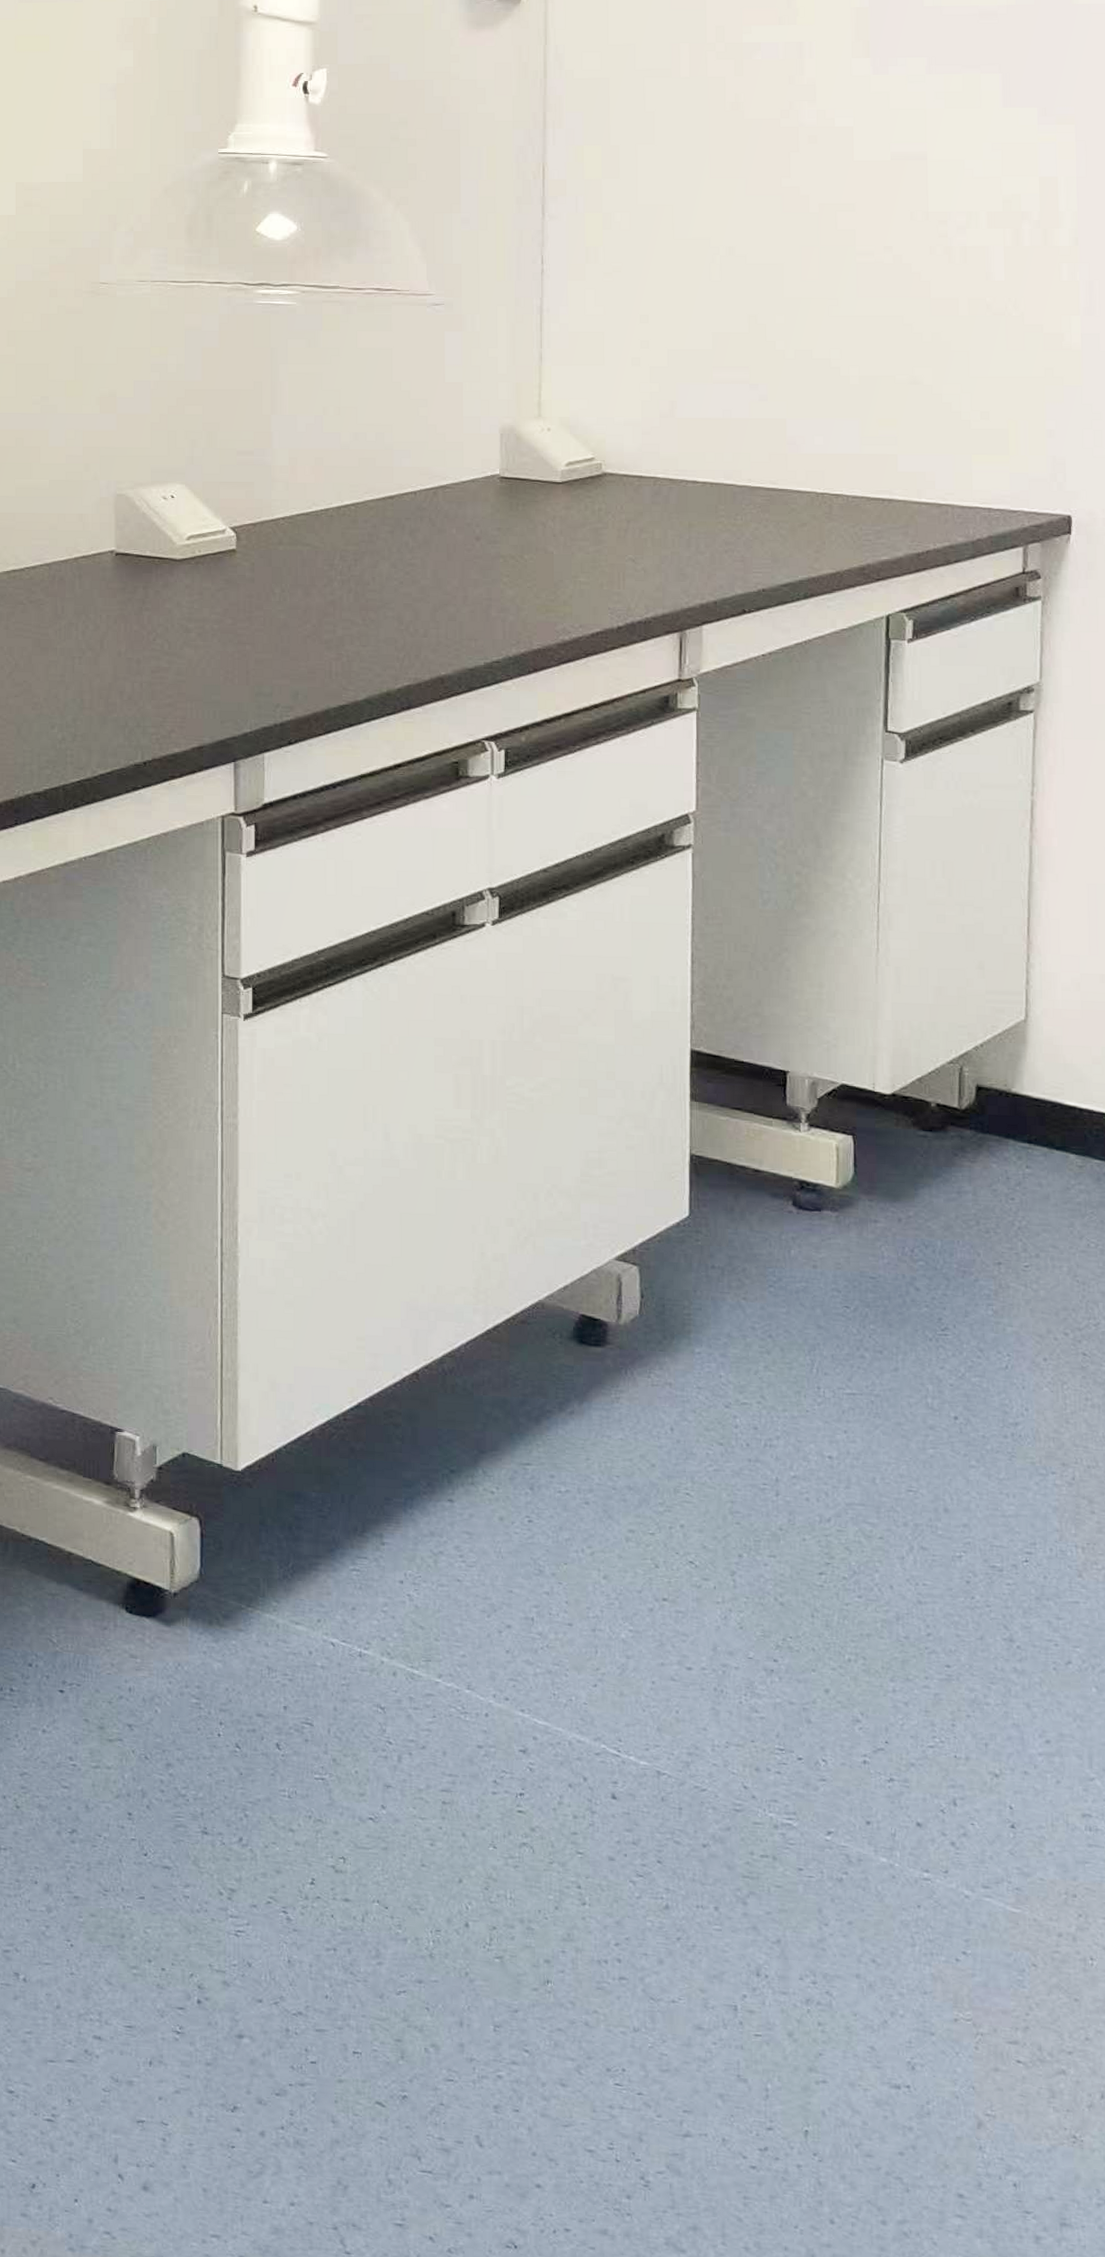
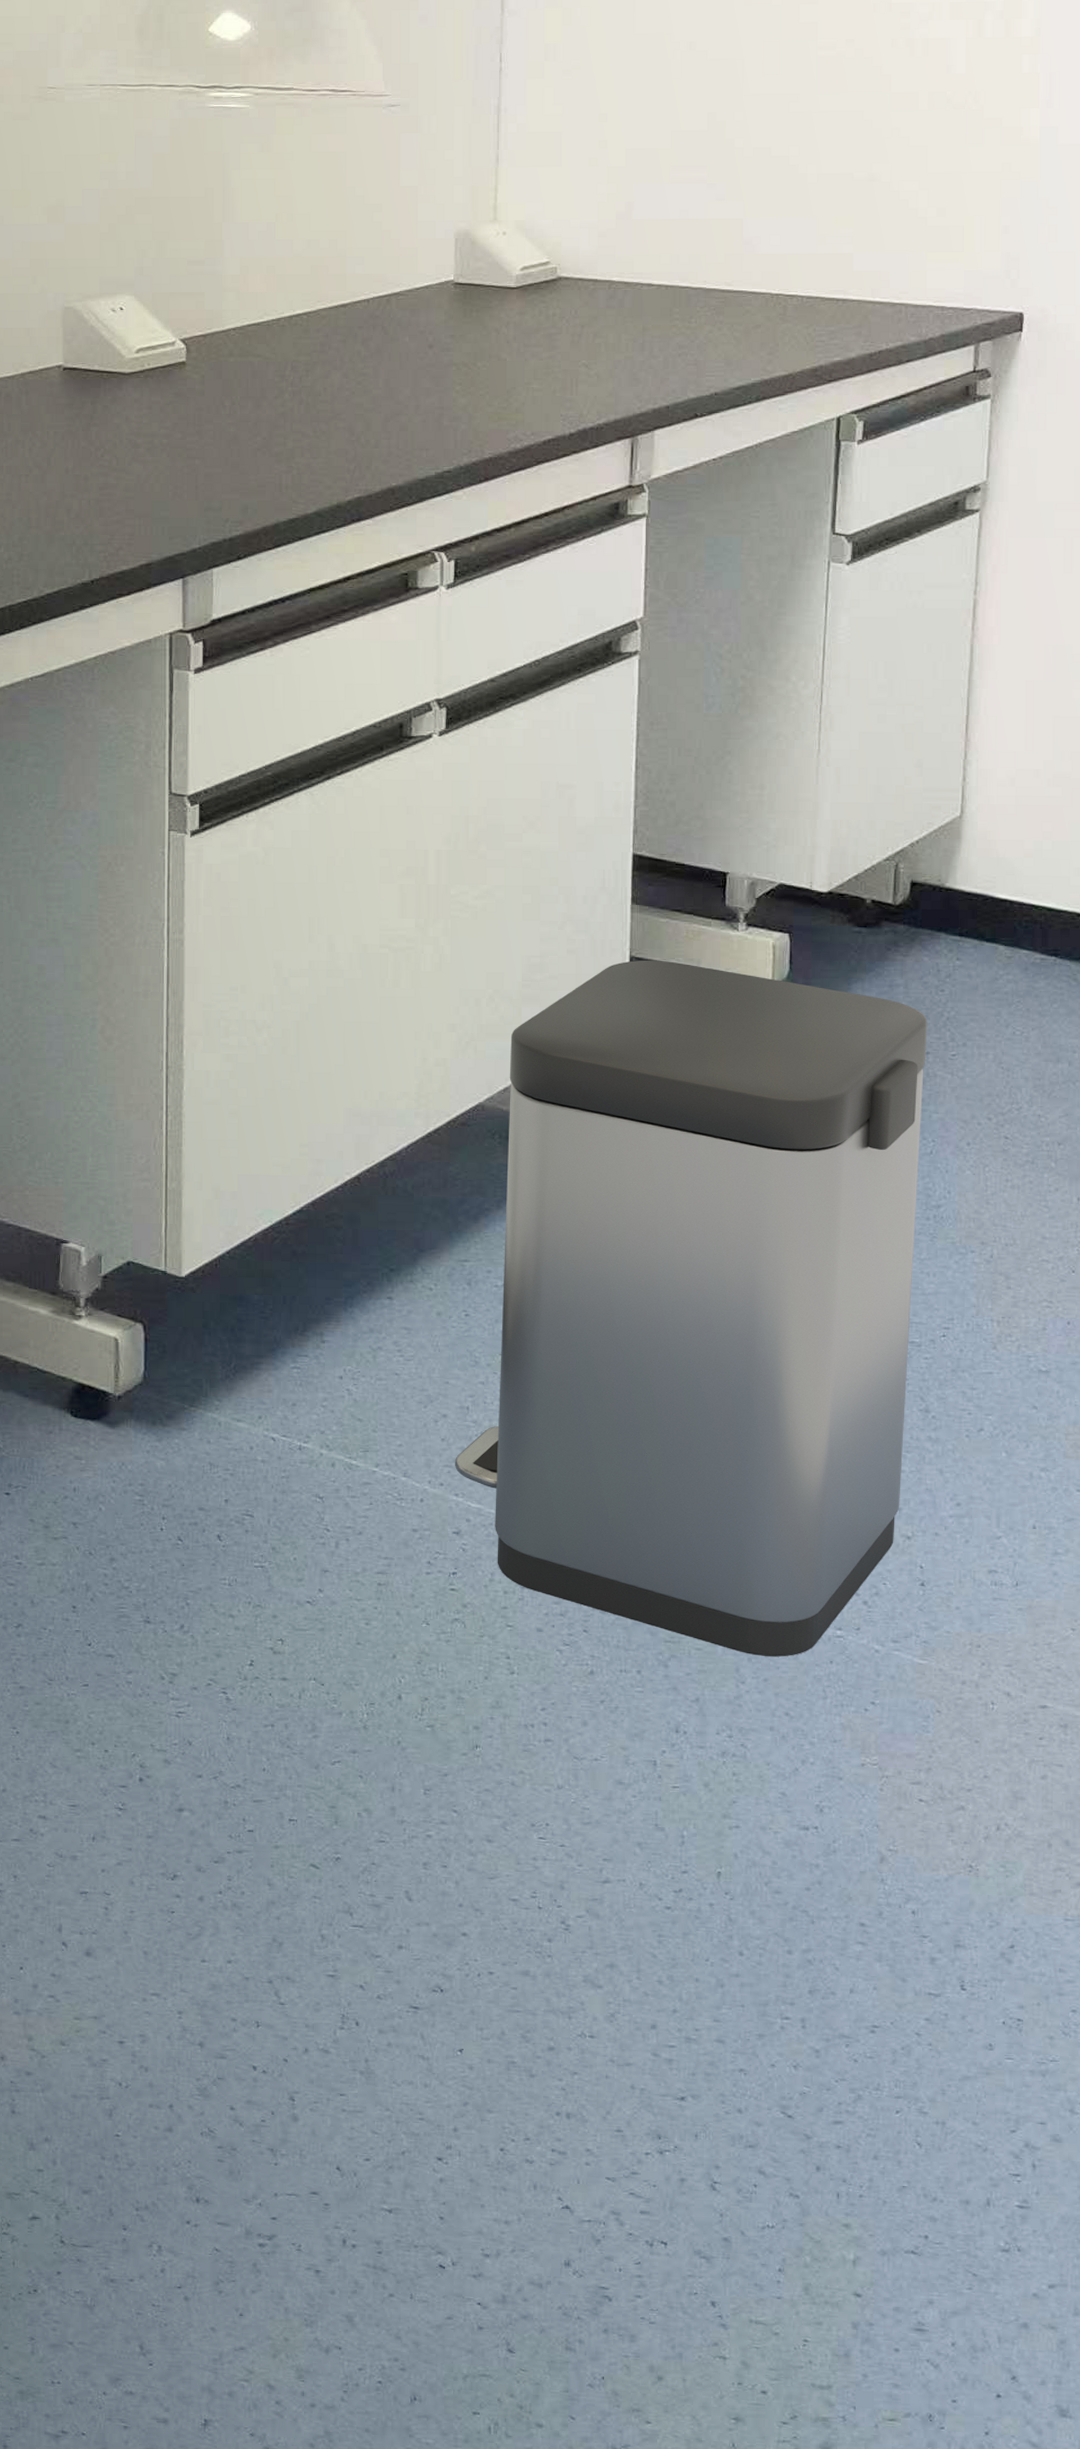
pedal bin: none [520,1158,999,1899] -> present [455,960,928,1657]

